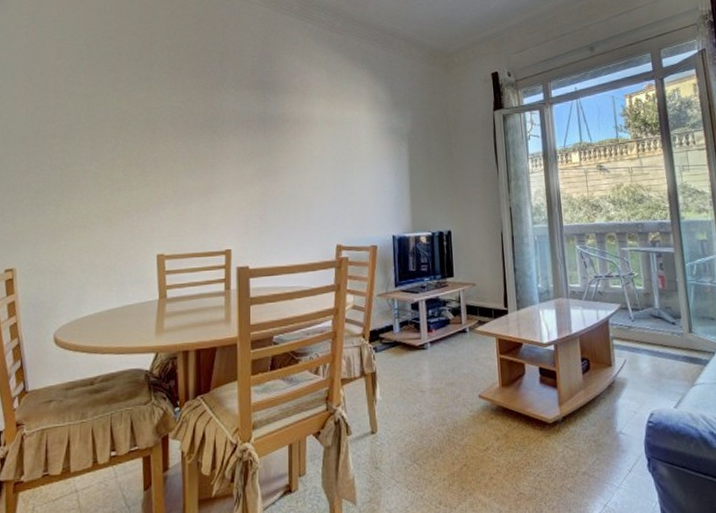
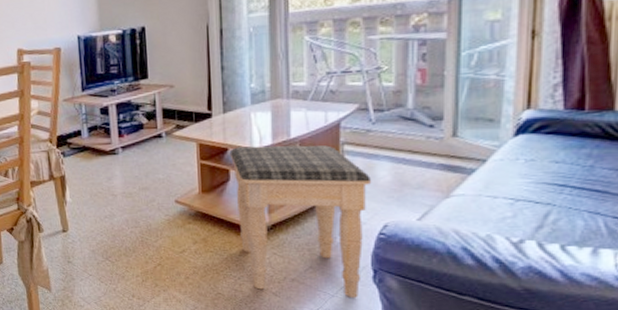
footstool: none [524,340,639,488] -> present [229,145,372,297]

